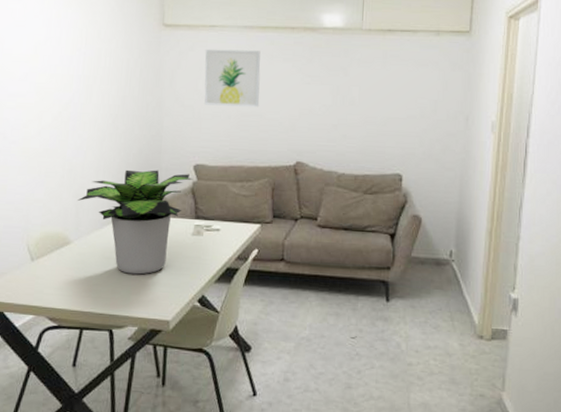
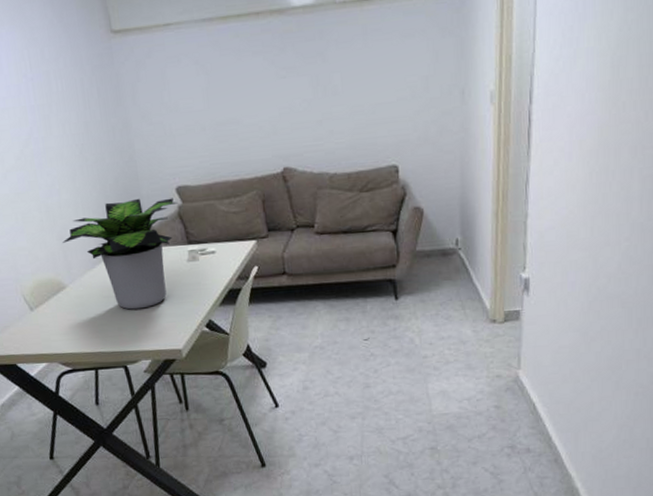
wall art: present [204,49,261,107] -> none [163,46,234,119]

